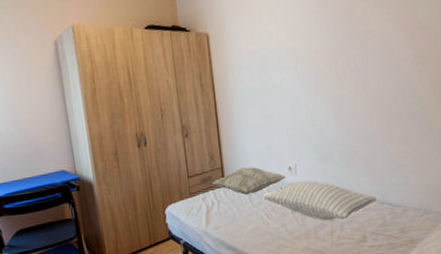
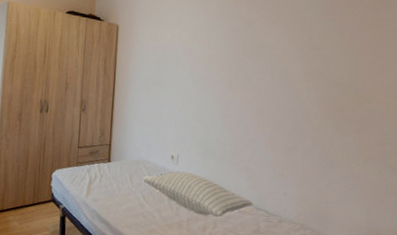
decorative pillow: present [212,167,287,195] -> none [98,148,168,174]

